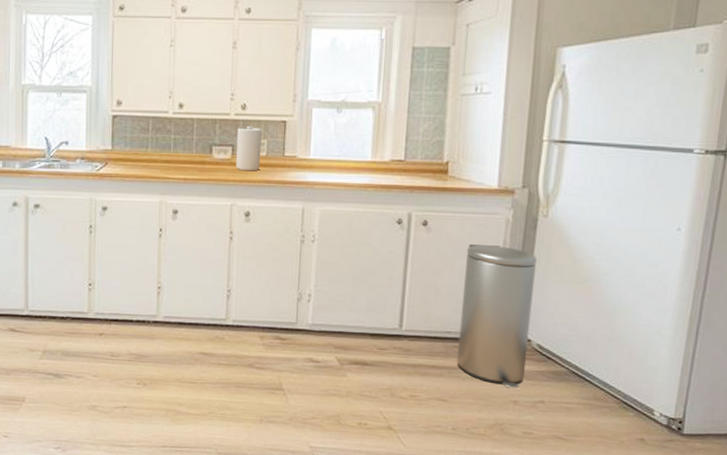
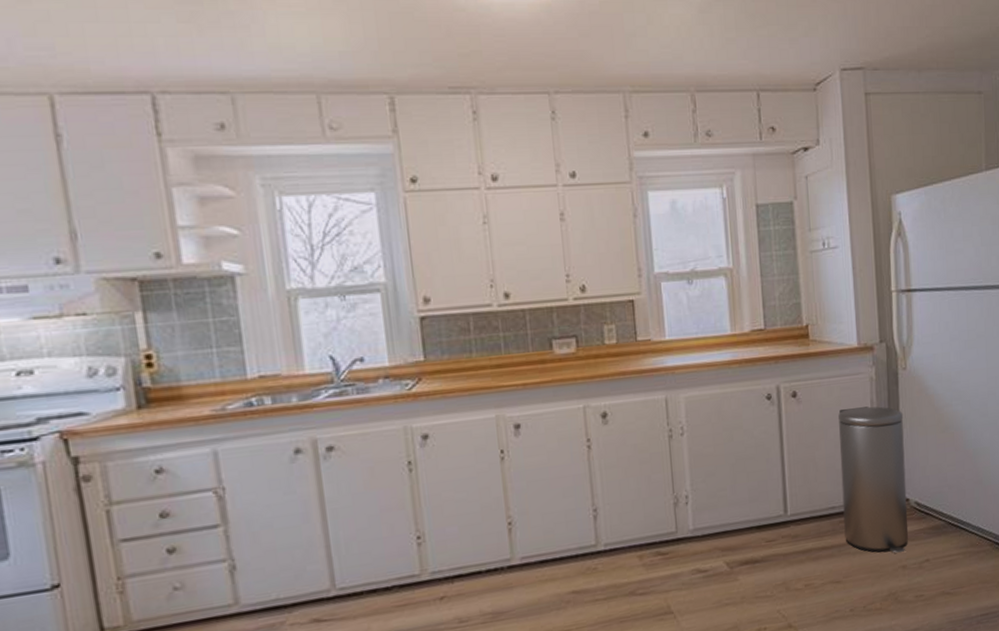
paper towel holder: present [236,125,262,171] -> none [579,310,612,365]

